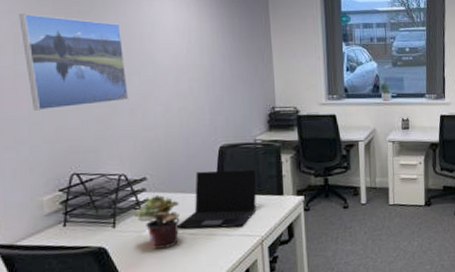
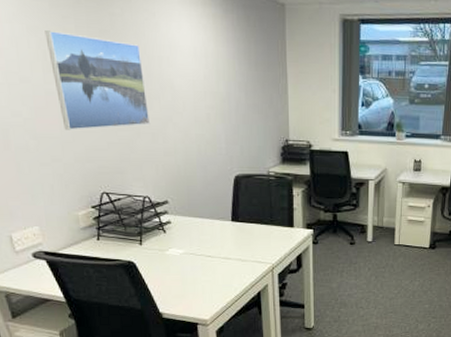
potted plant: present [133,194,180,249] -> none [157,217,199,267]
laptop: present [177,170,257,229] -> none [196,199,269,254]

